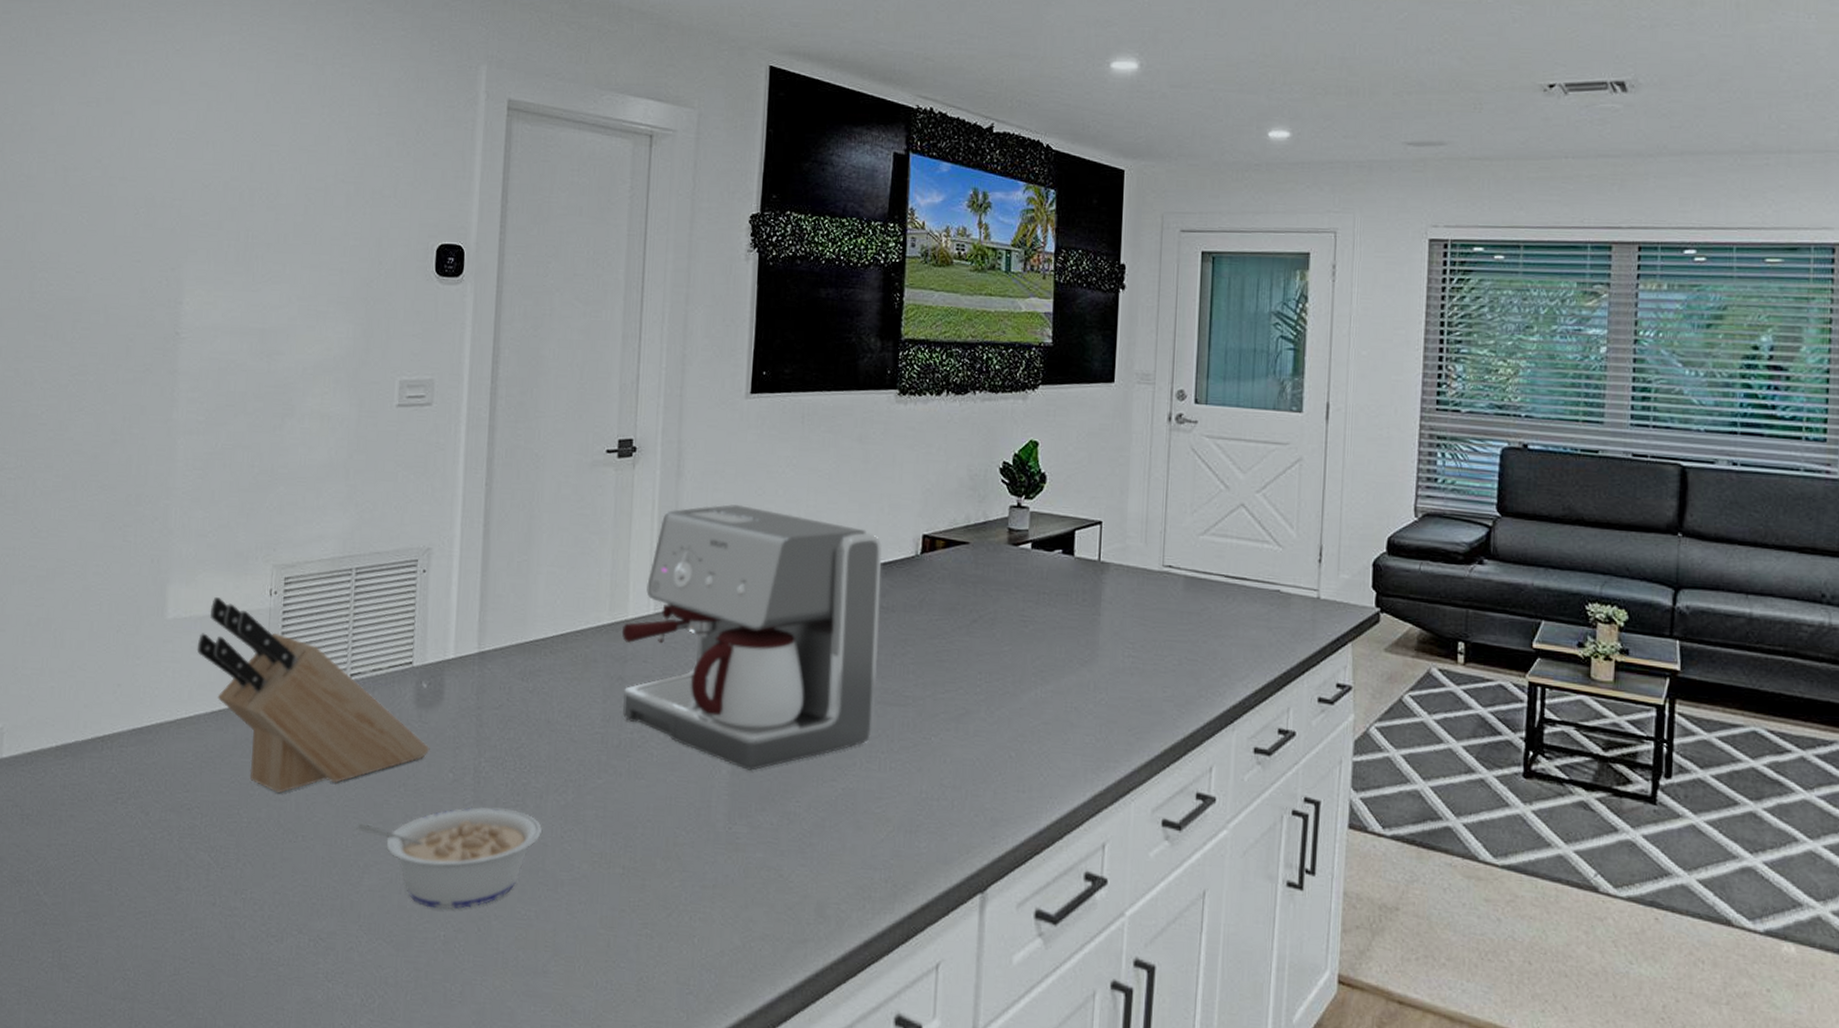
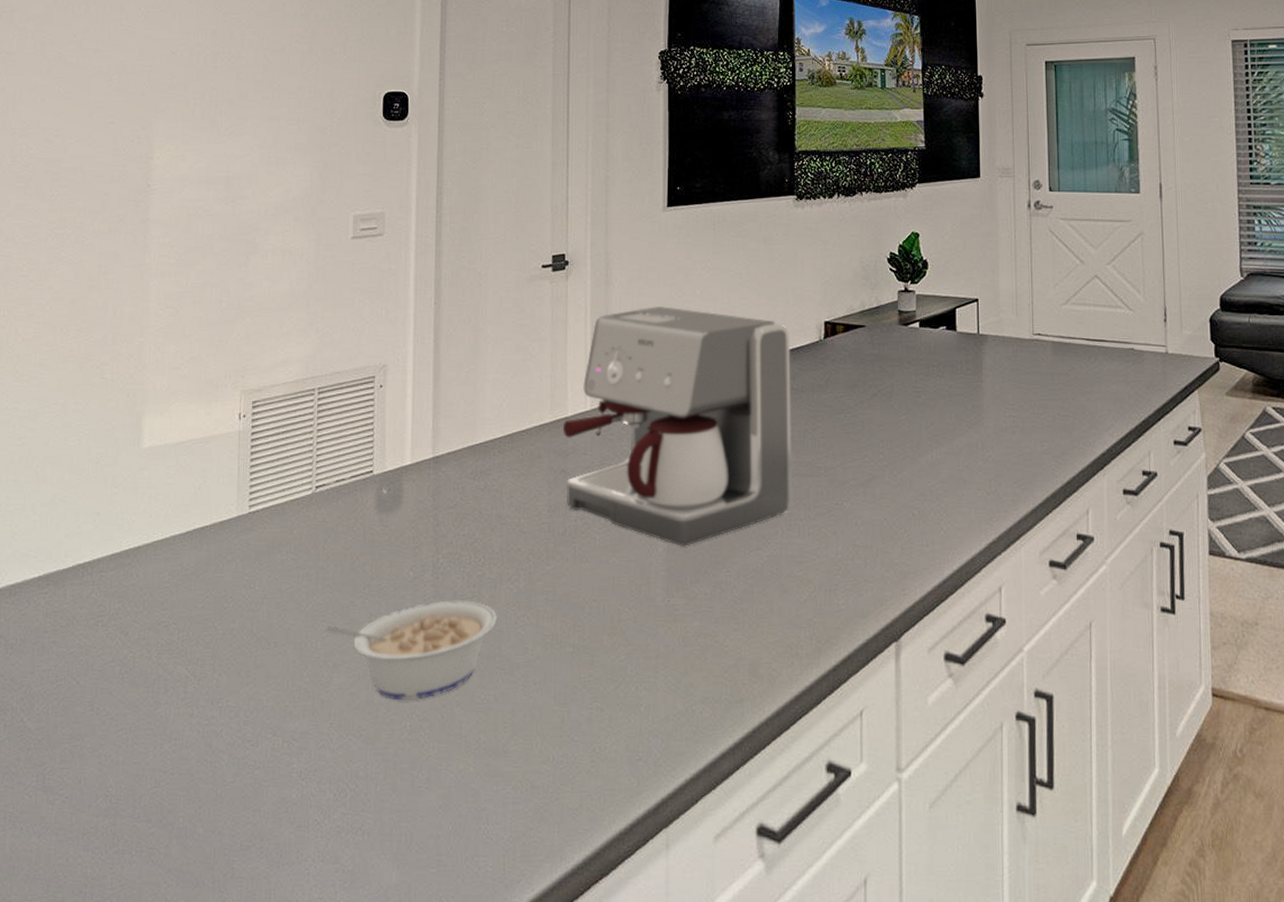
knife block: present [197,596,430,794] -> none [171,423,392,604]

